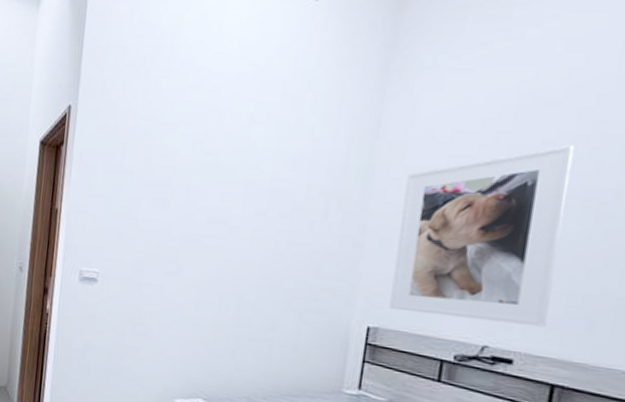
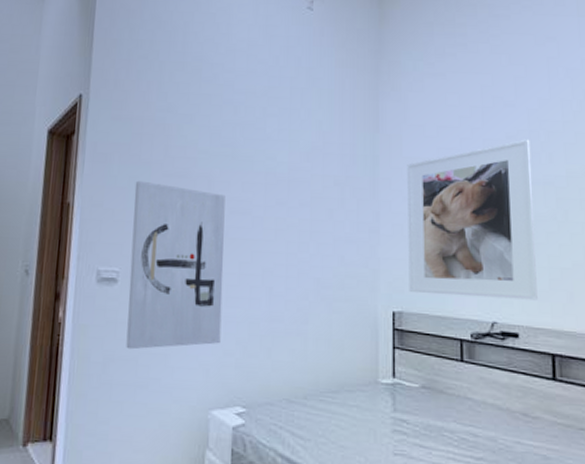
wall art: none [102,189,203,343] -> present [126,180,225,350]

